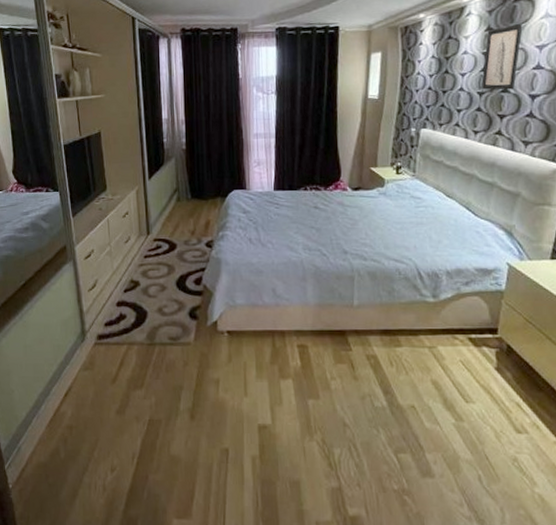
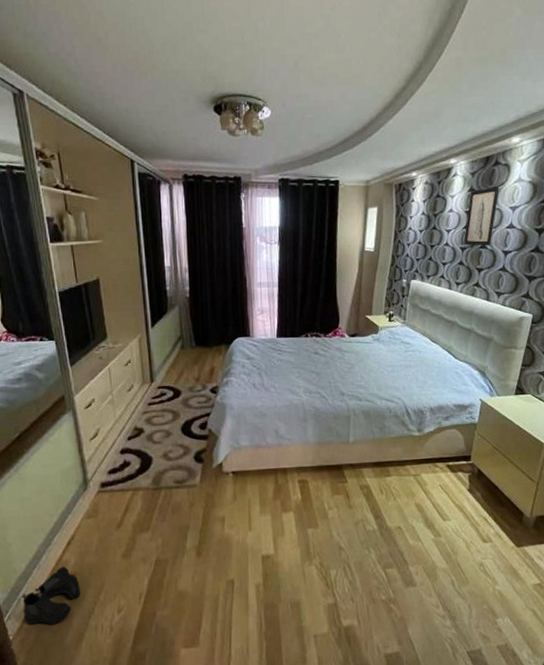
boots: none [21,417,76,478] -> present [21,566,81,625]

